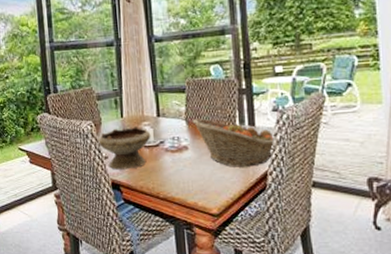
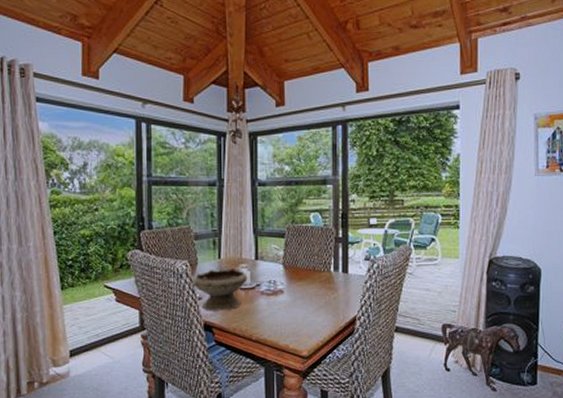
fruit basket: present [192,118,276,167] -> none [289,263,365,312]

